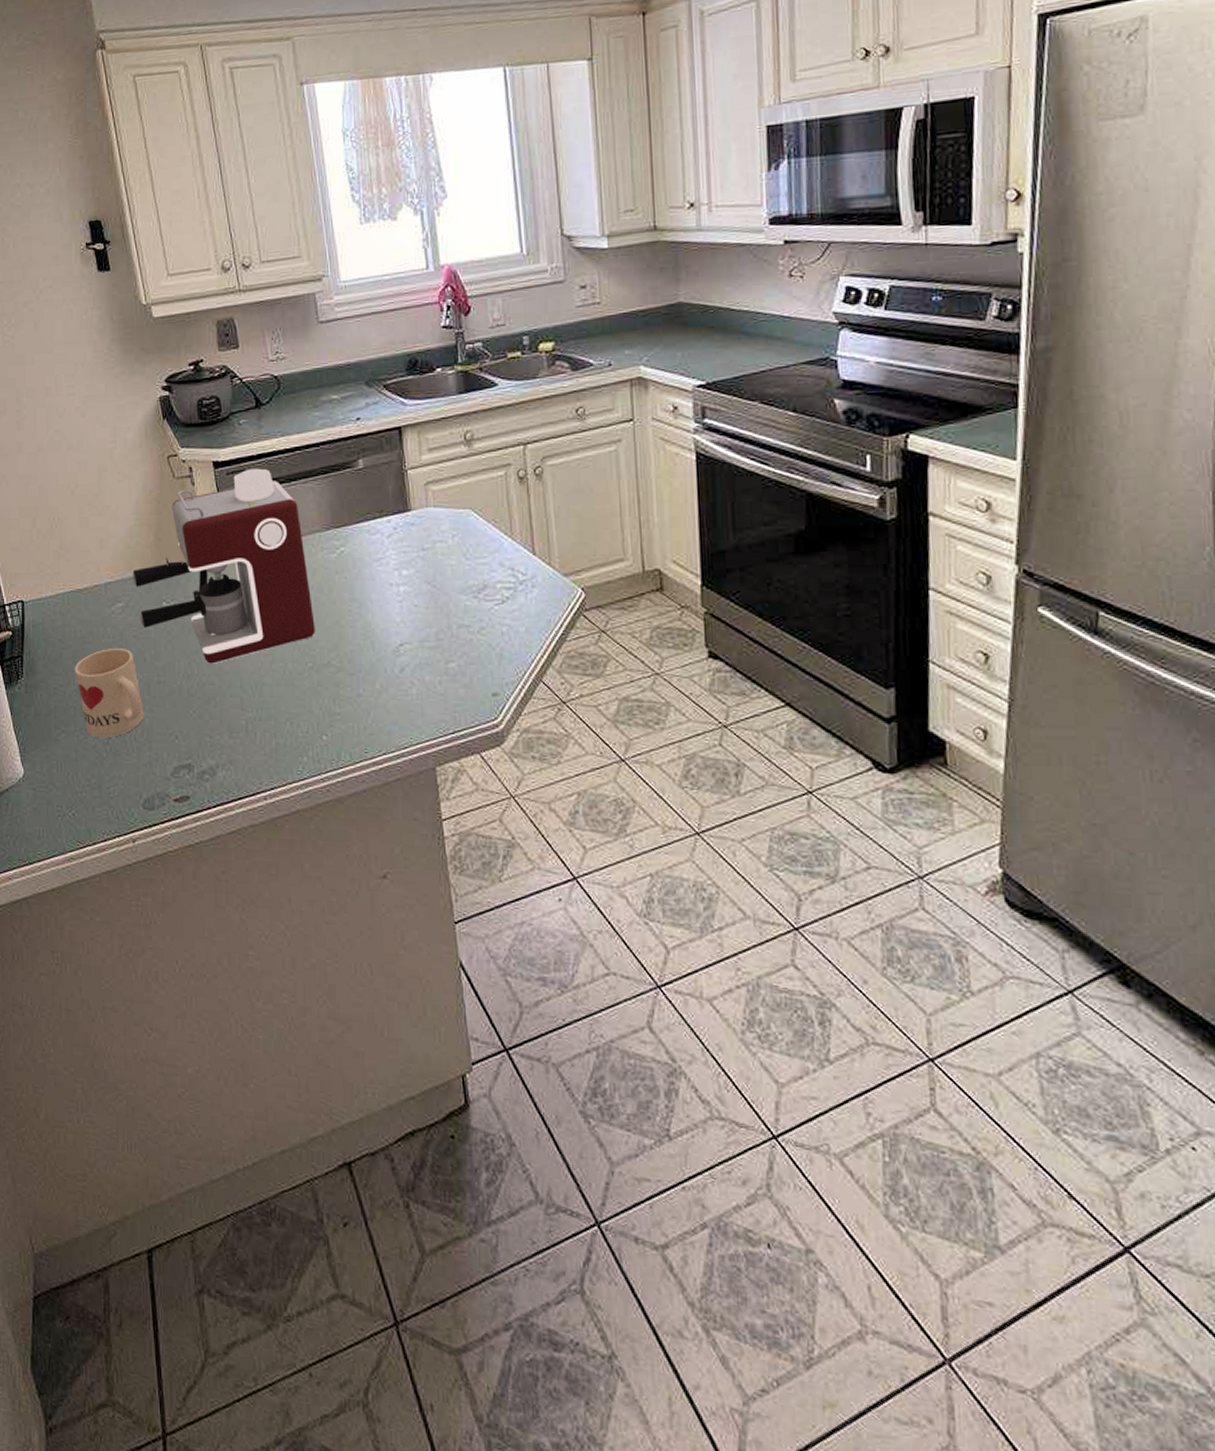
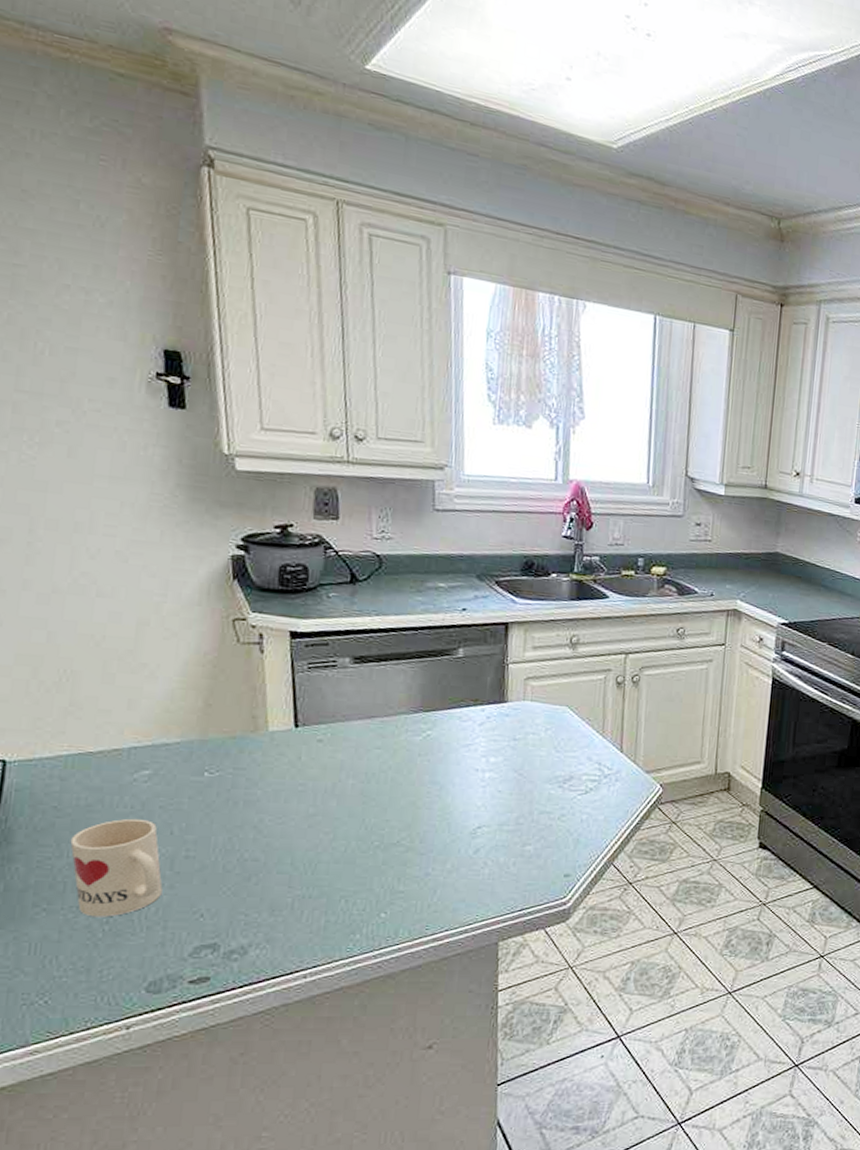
coffee maker: present [132,468,315,664] -> none [167,643,388,840]

